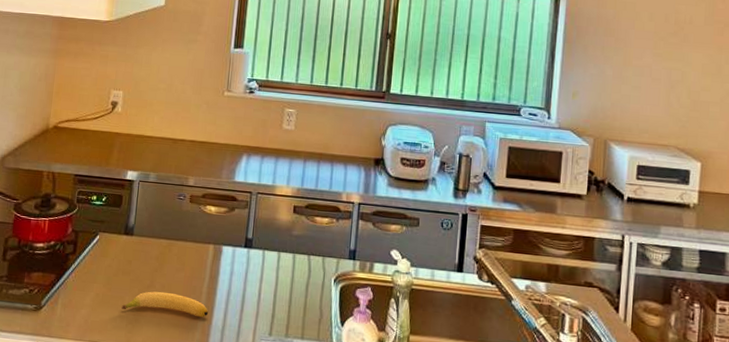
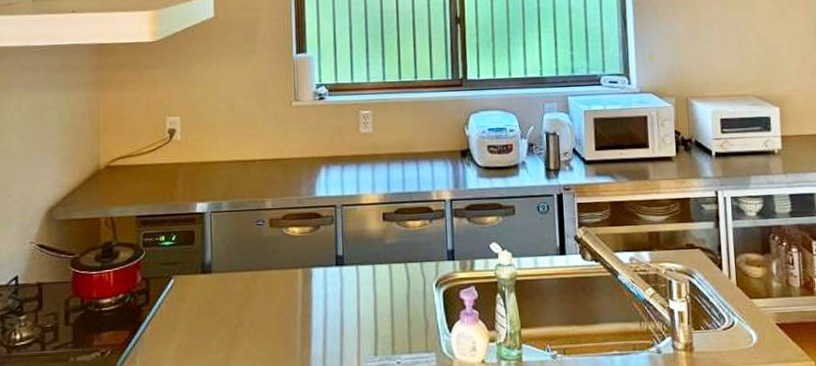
banana: present [120,291,209,318] -> none [208,329,306,357]

